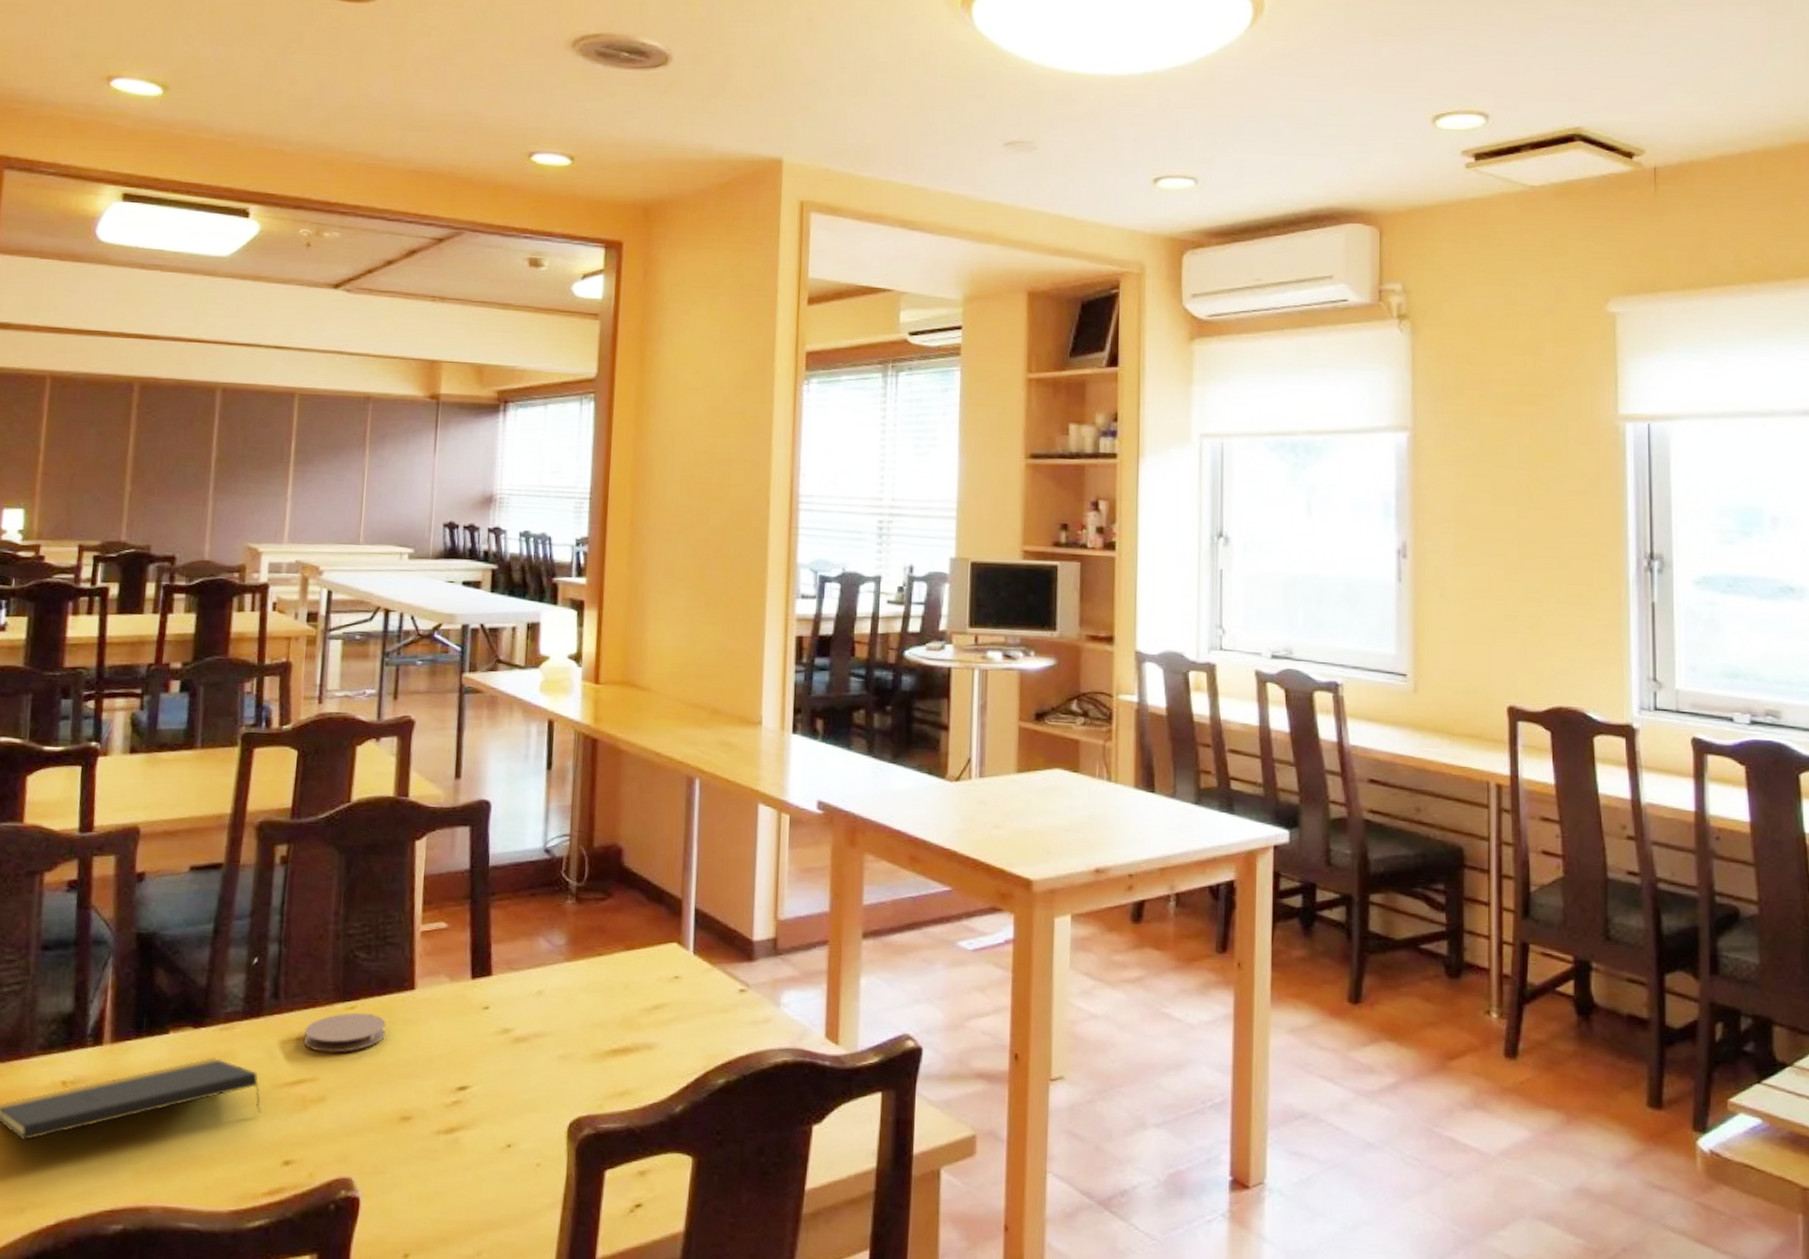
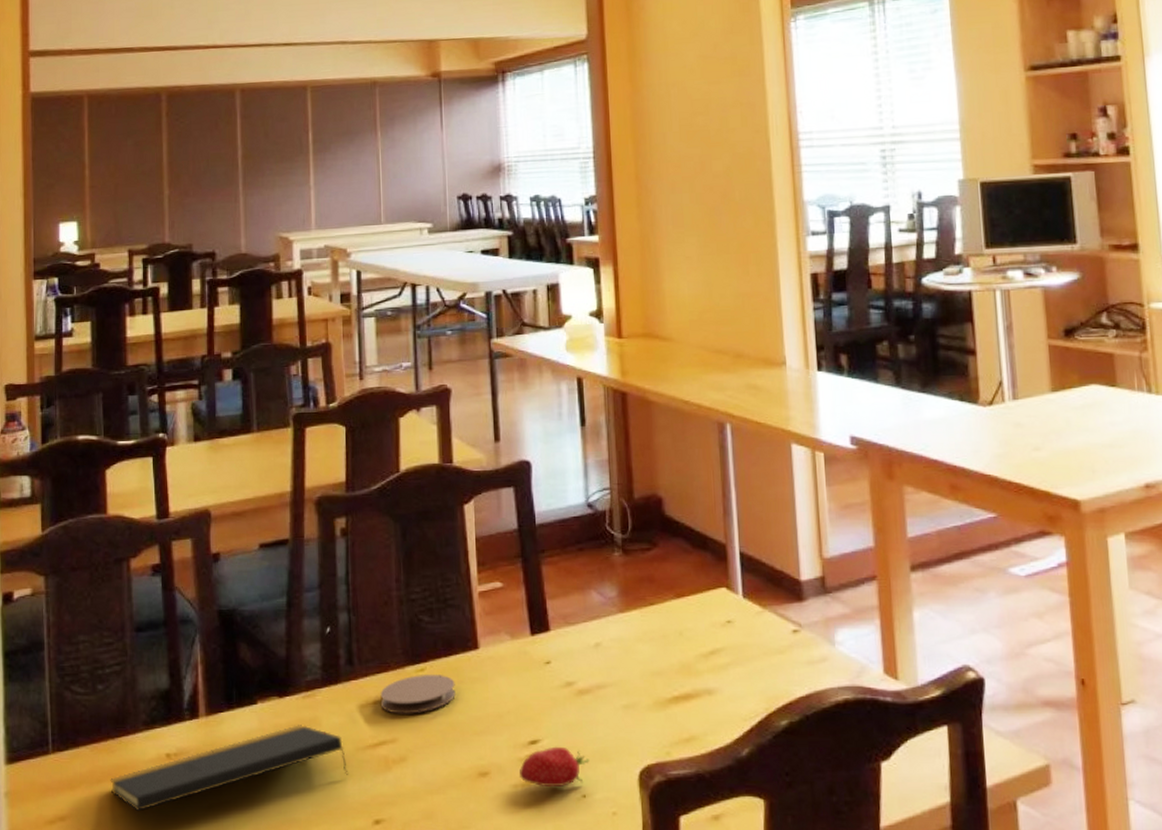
fruit: none [444,1093,519,1135] -> present [520,746,589,786]

